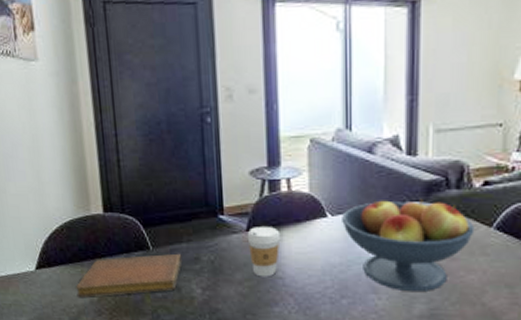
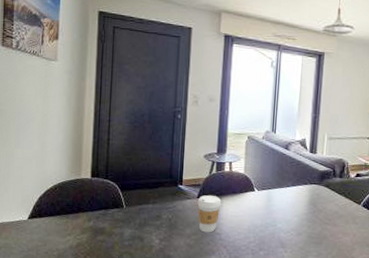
notebook: present [76,253,183,297] -> none [59,211,148,243]
fruit bowl: present [342,198,475,292] -> none [264,181,350,248]

